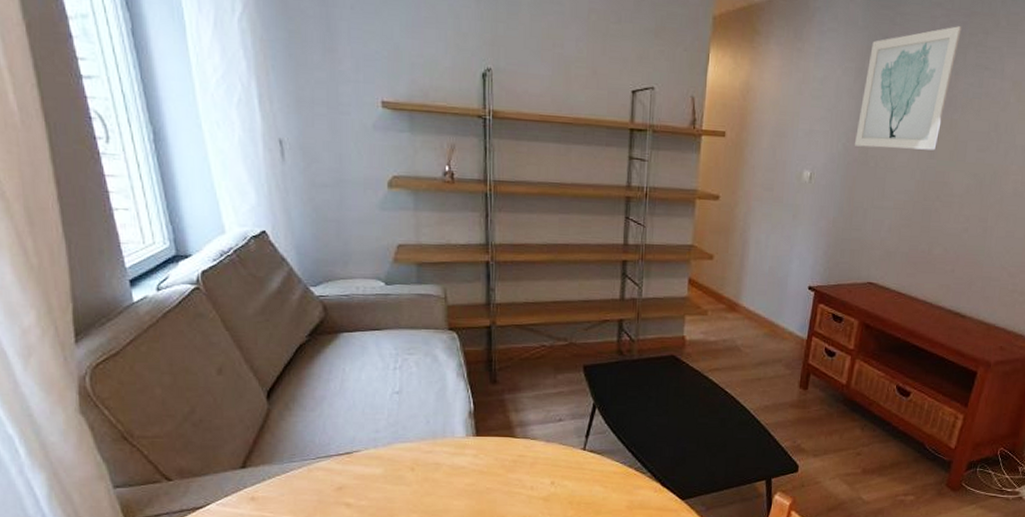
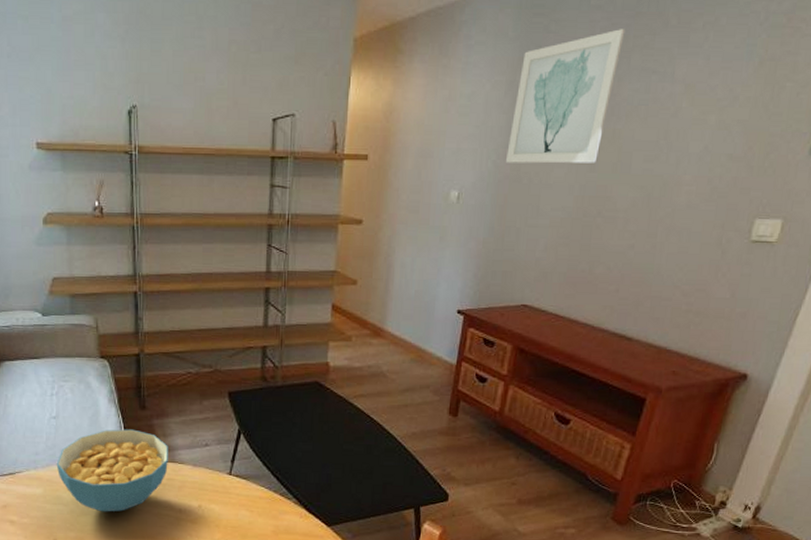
cereal bowl: none [398,404,520,492] -> present [56,429,168,512]

